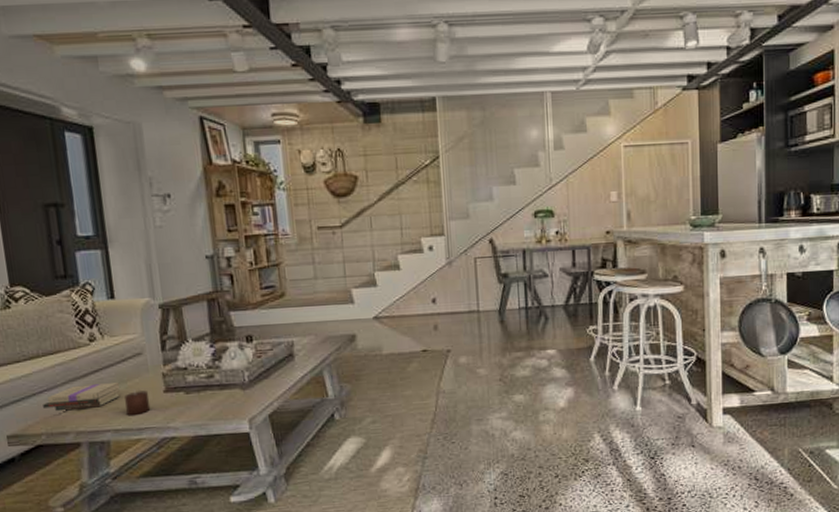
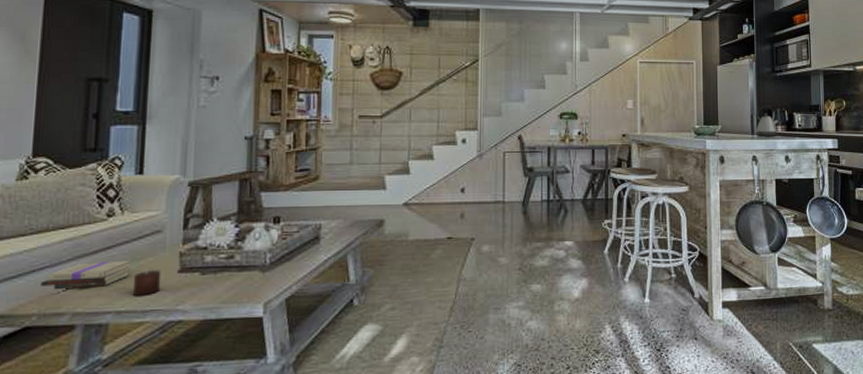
kettle: none [763,188,792,226] -> present [755,106,778,138]

